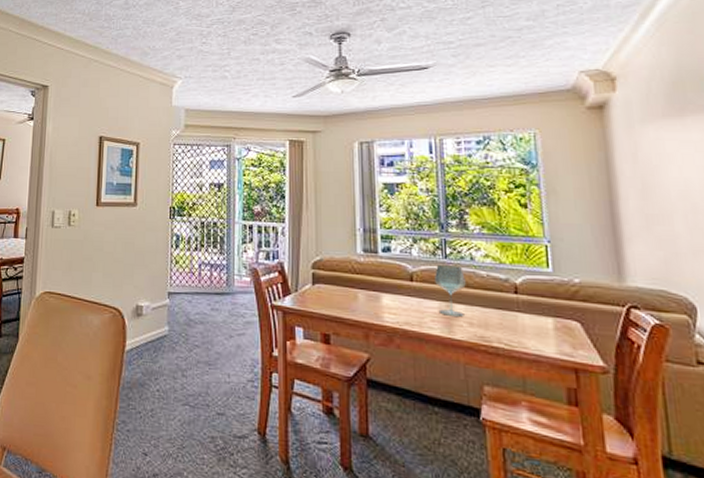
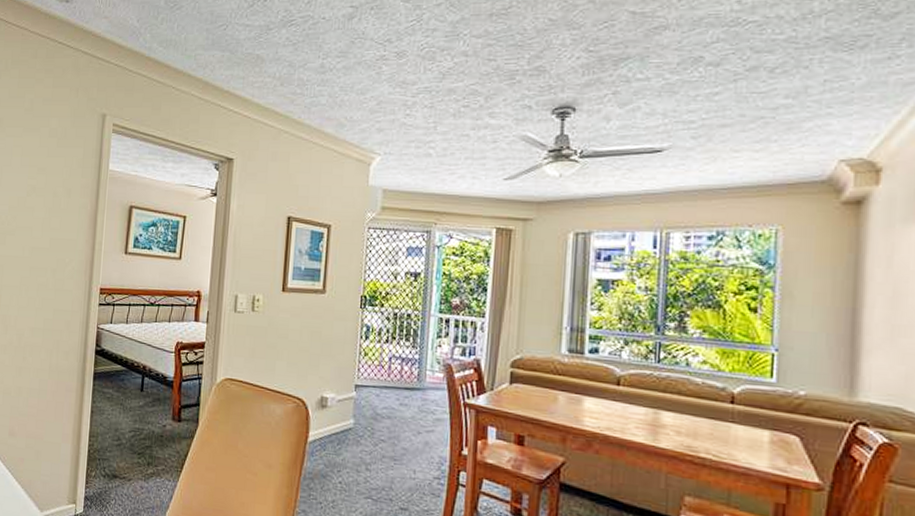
wine glass: present [433,264,466,317] -> none [642,368,678,425]

